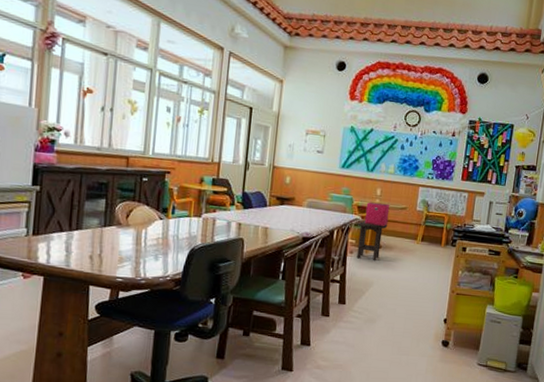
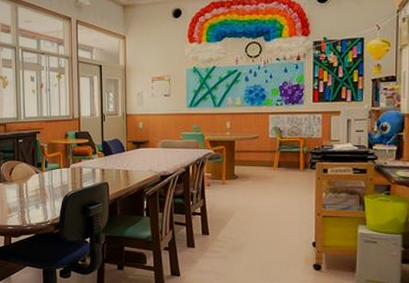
stool: present [357,220,388,260] -> none [211,154,242,191]
storage bin: present [364,202,390,226] -> none [218,135,242,157]

